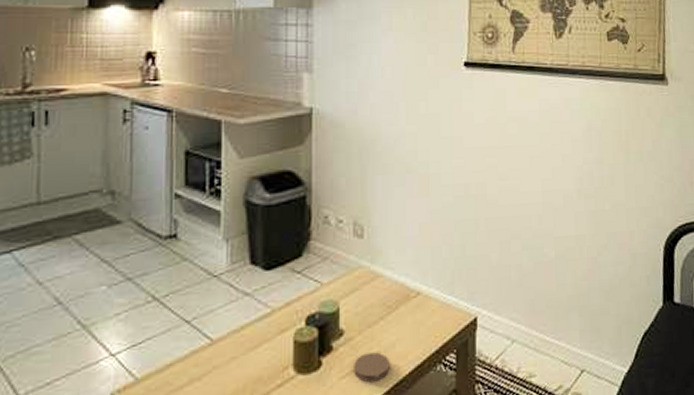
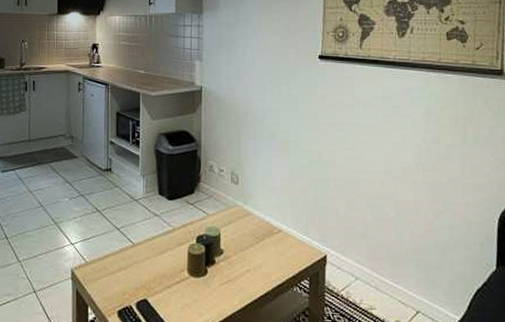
coaster: present [354,352,390,382] -> none [230,269,257,291]

